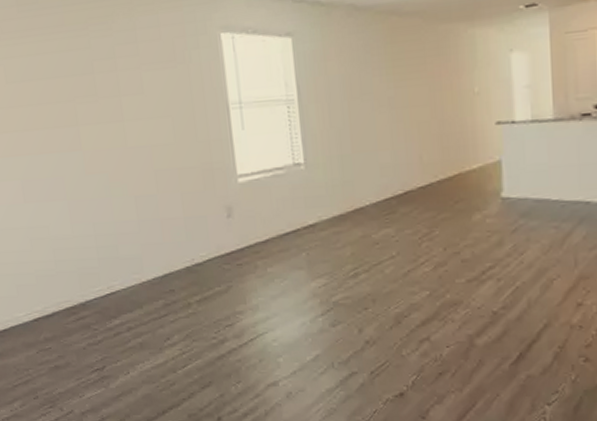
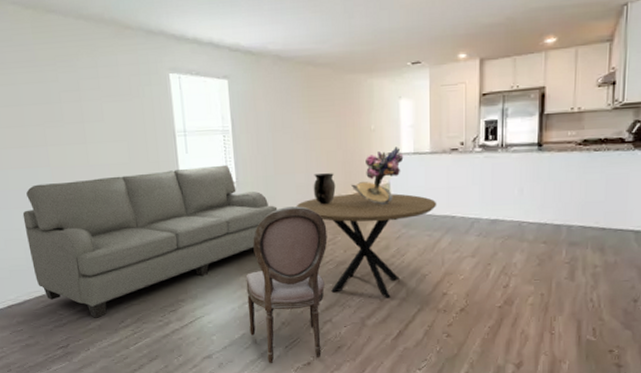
sofa: none [50,142,357,334] -> present [22,165,278,318]
dining chair: none [318,192,422,394] -> present [245,206,328,364]
dining table: none [380,173,566,310] -> present [296,193,437,298]
ceramic vessel: none [401,149,431,190] -> present [313,173,336,205]
bouquet: none [451,113,519,190] -> present [352,146,404,206]

